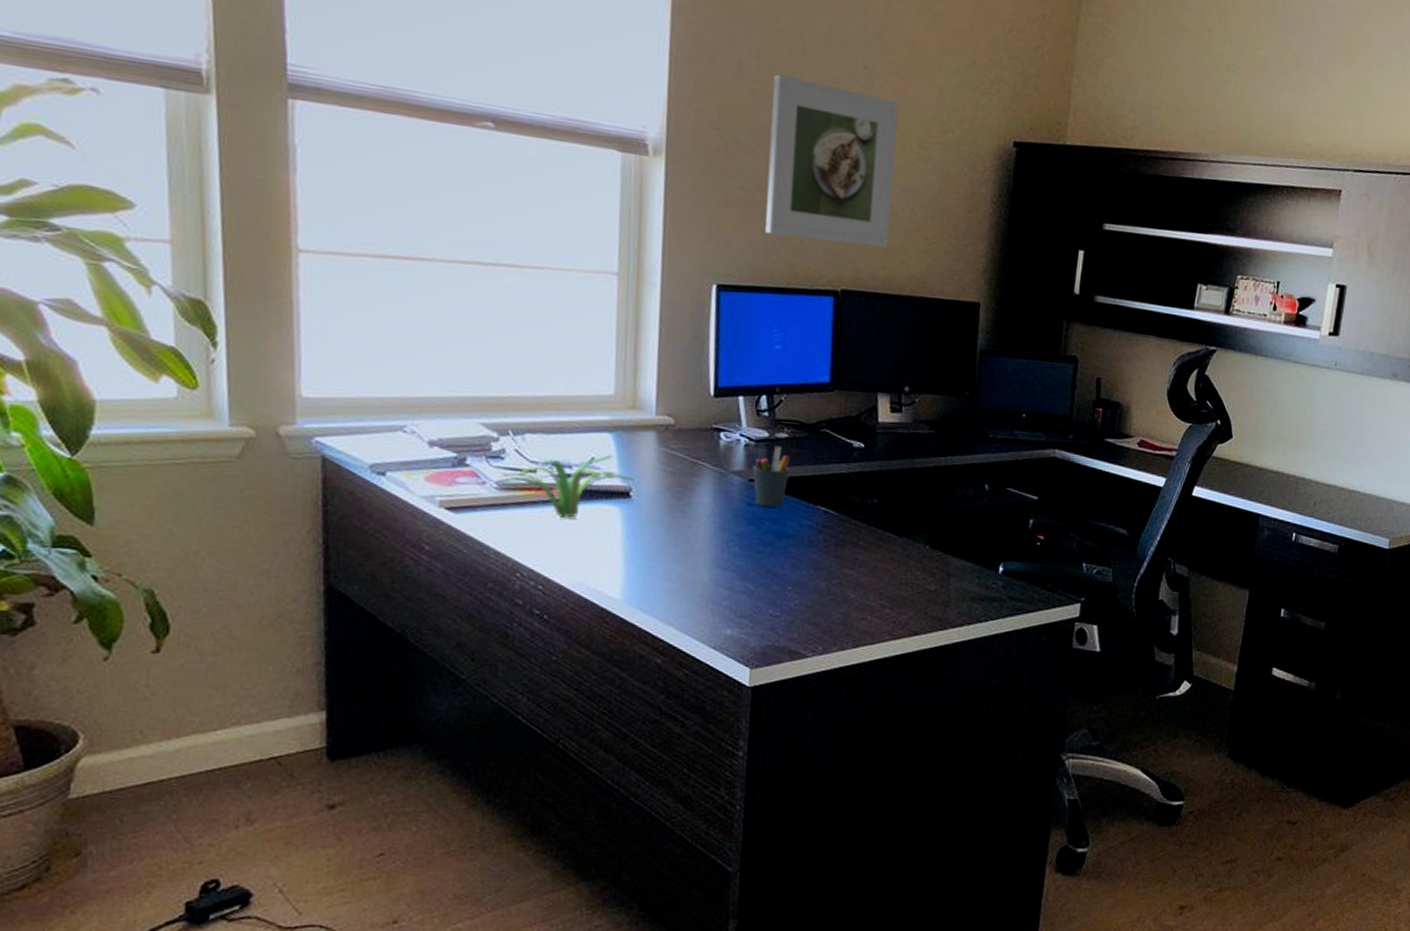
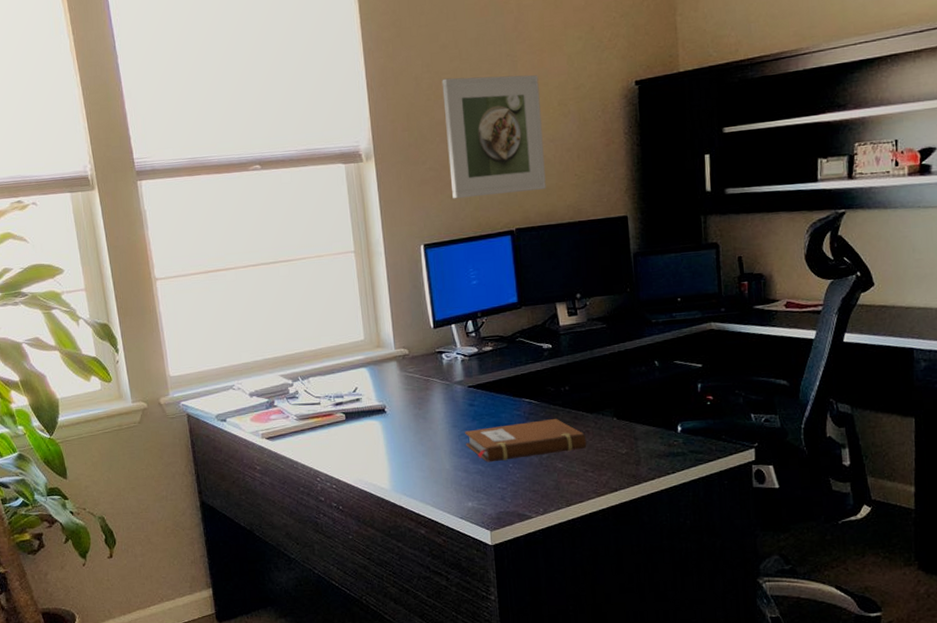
plant: present [497,454,634,518] -> none [296,383,386,434]
notebook: none [734,536,890,581] -> present [464,419,587,463]
pen holder: present [752,445,790,507] -> none [469,357,498,405]

